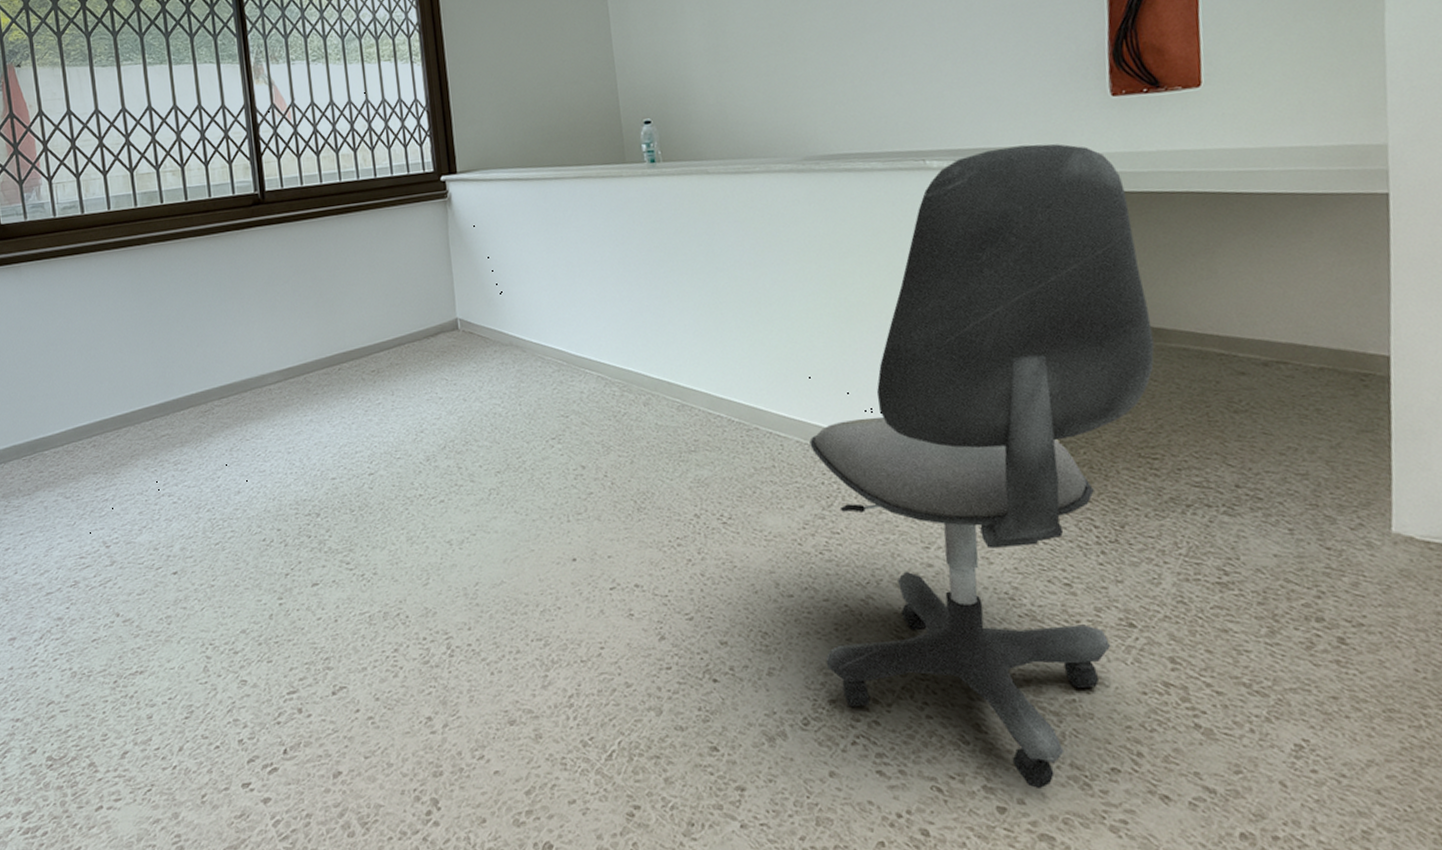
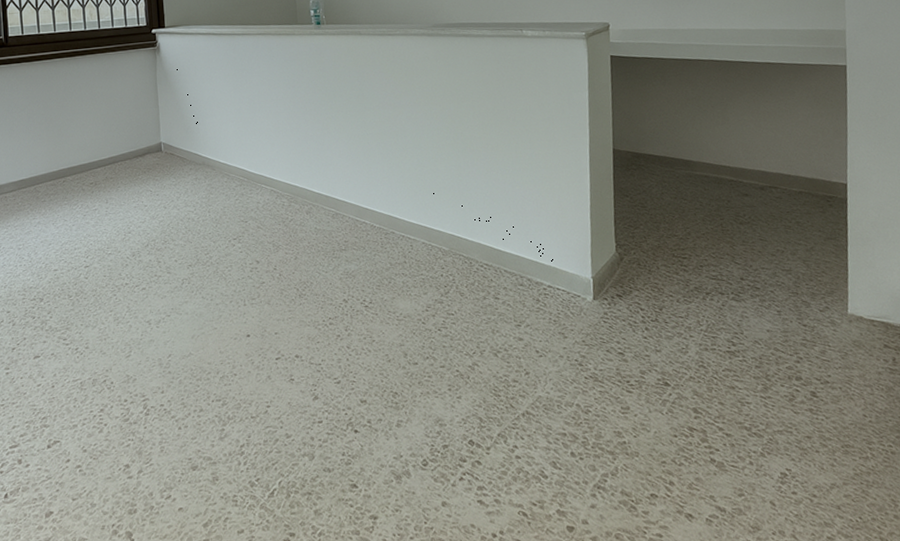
office chair: present [810,143,1155,790] -> none [433,21,685,512]

